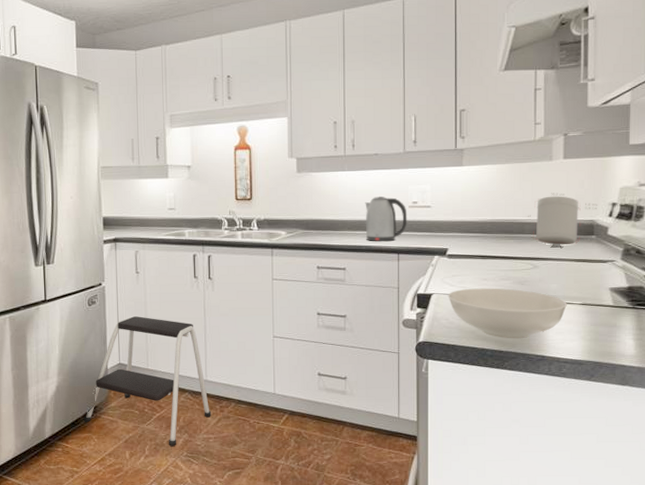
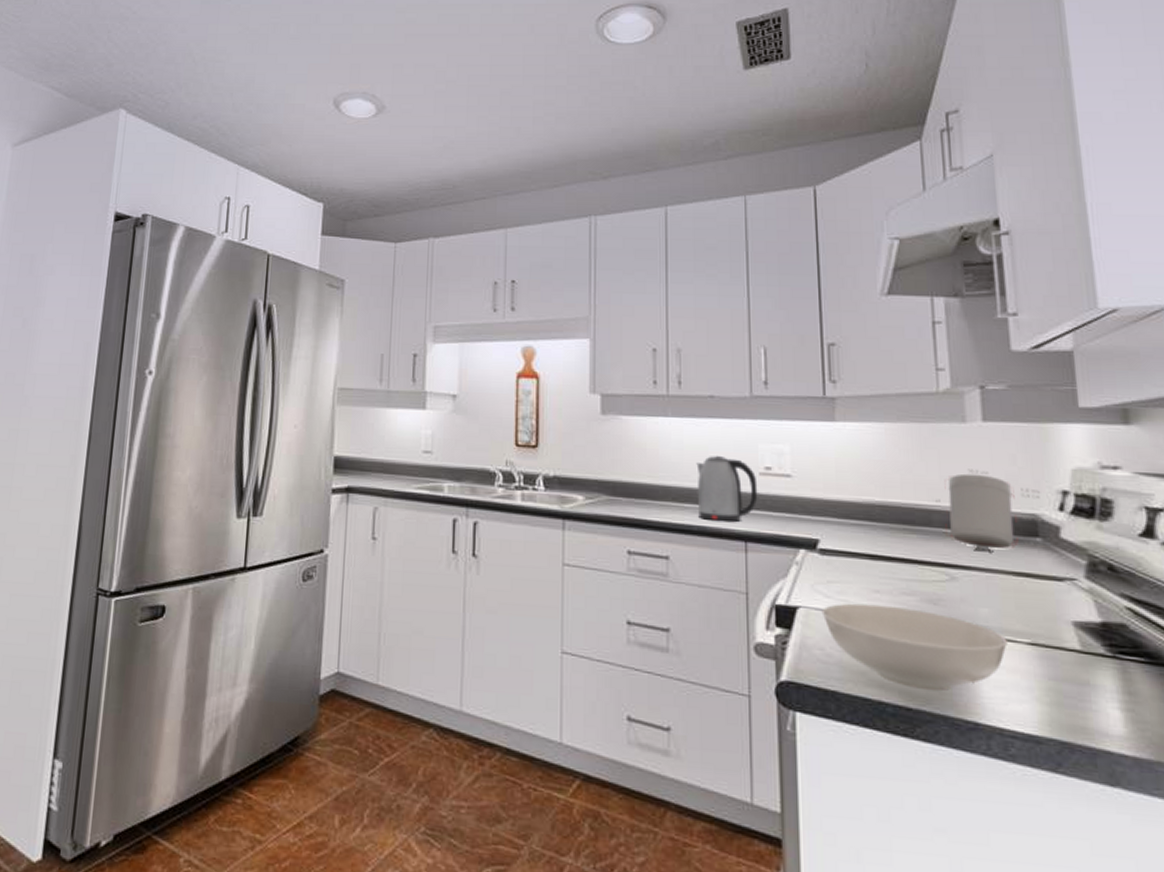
step stool: present [83,316,211,446] -> none [278,602,465,814]

